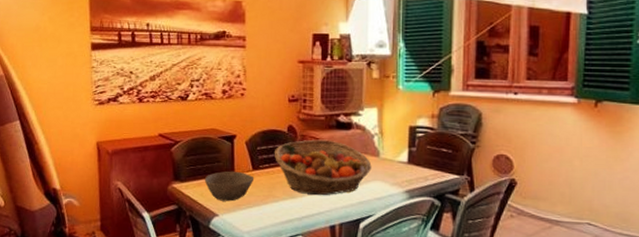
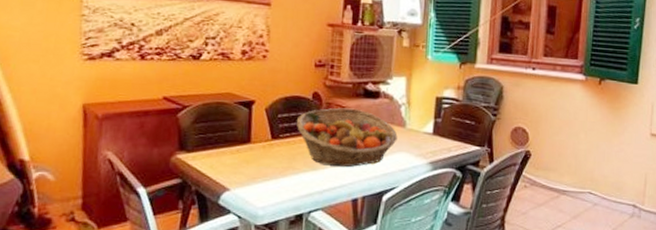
bowl: present [204,171,255,201] -> none [215,140,273,174]

